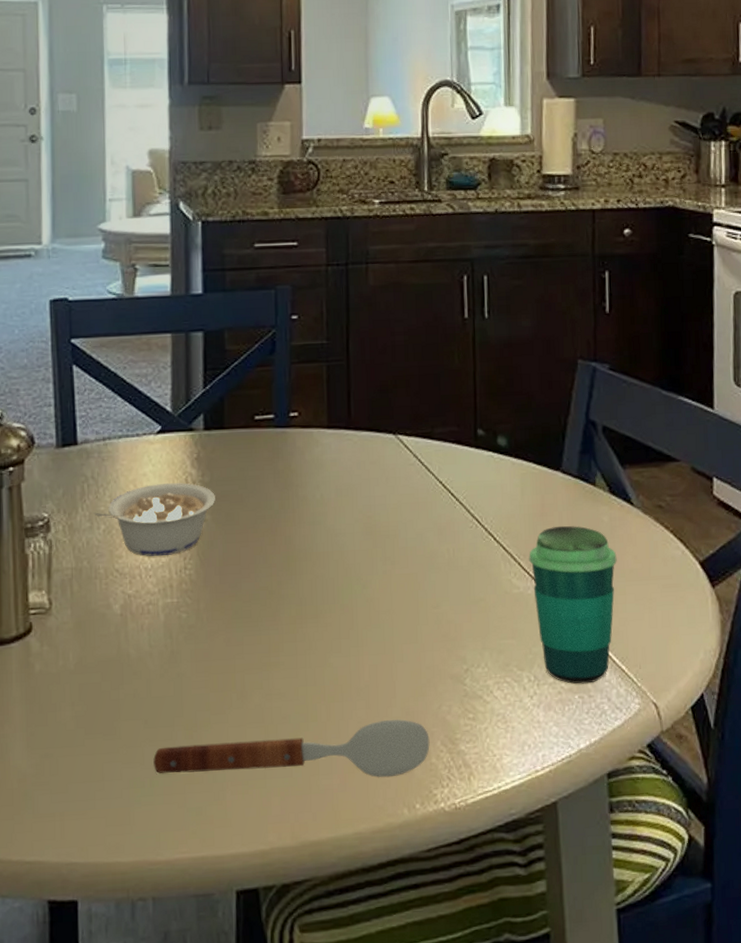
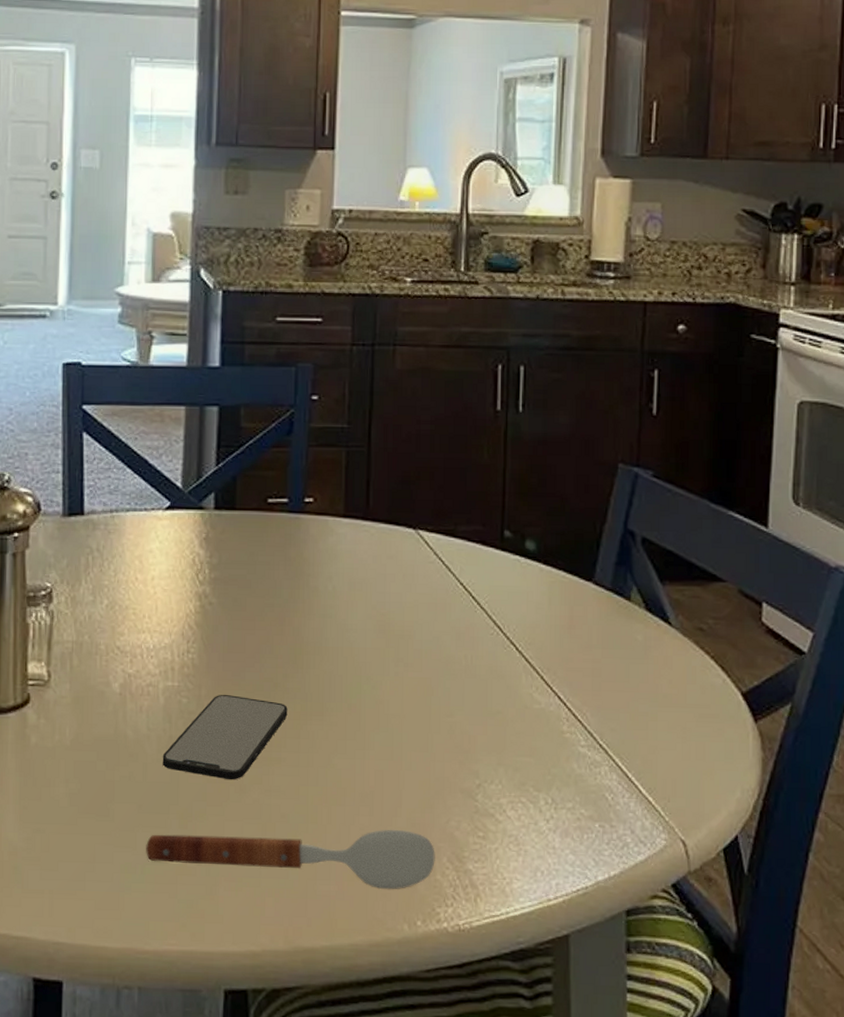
legume: present [94,483,215,557] -> none [97,562,223,637]
smartphone: none [165,606,284,688] -> present [162,694,288,780]
cup: present [529,525,617,684] -> none [553,641,650,813]

